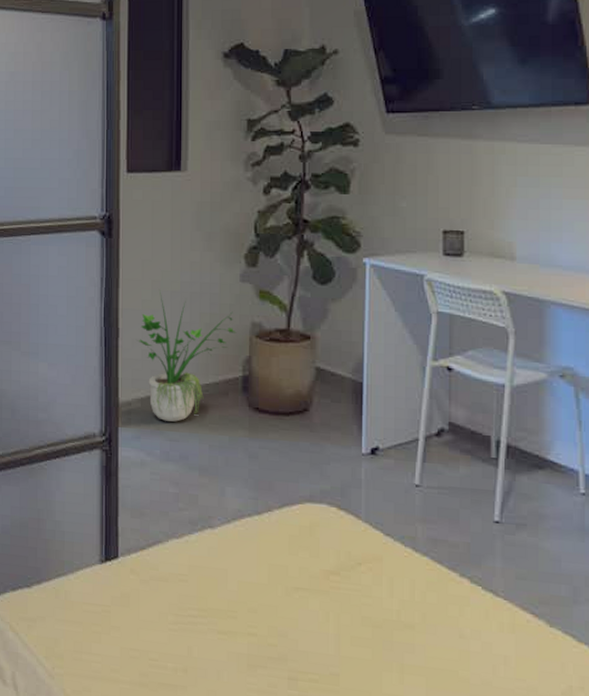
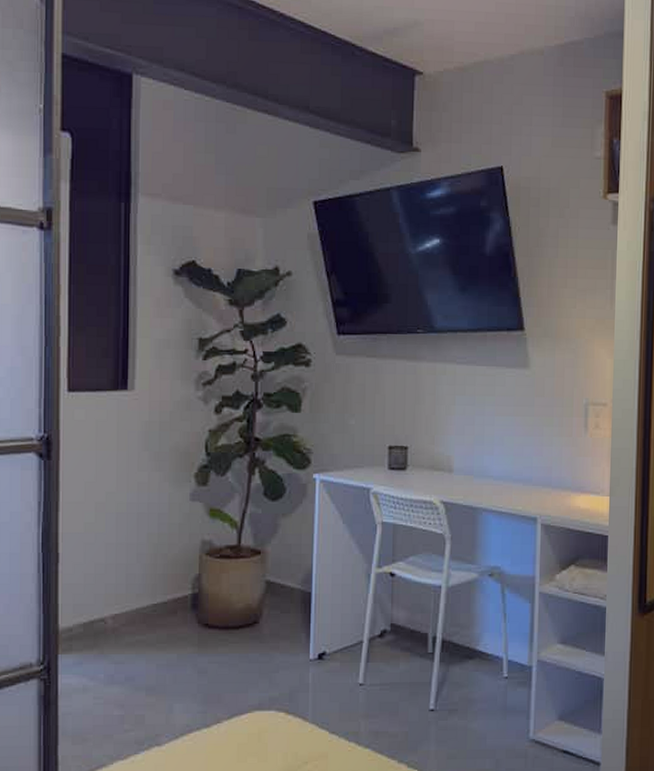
potted plant: present [137,290,237,422] -> none [78,512,186,644]

